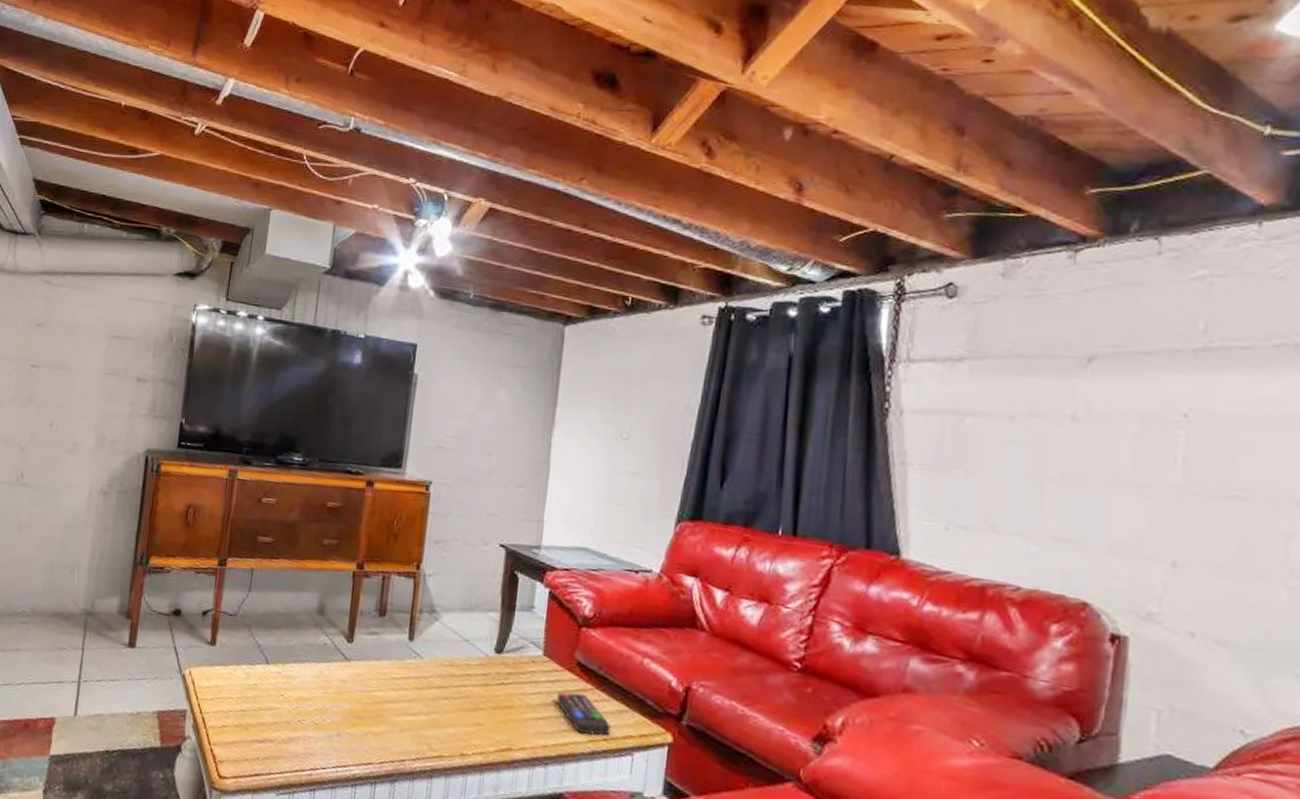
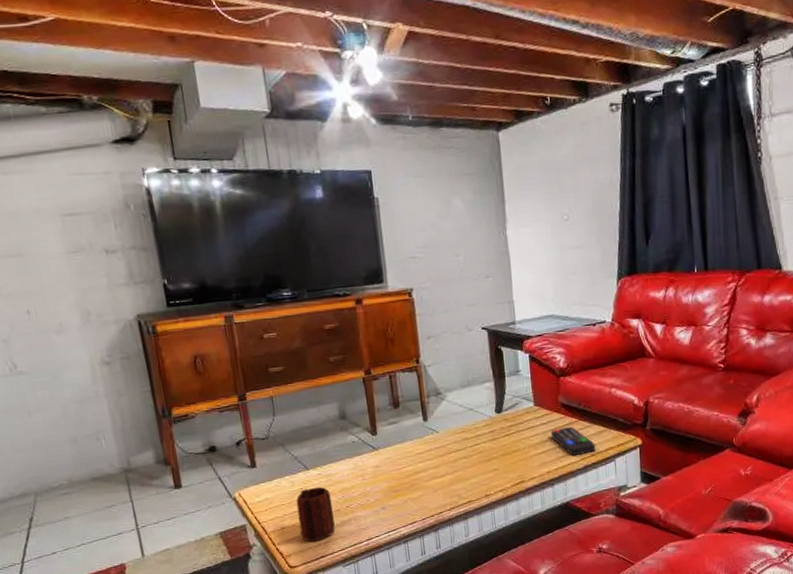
mug: none [240,686,285,754] -> present [296,486,335,542]

